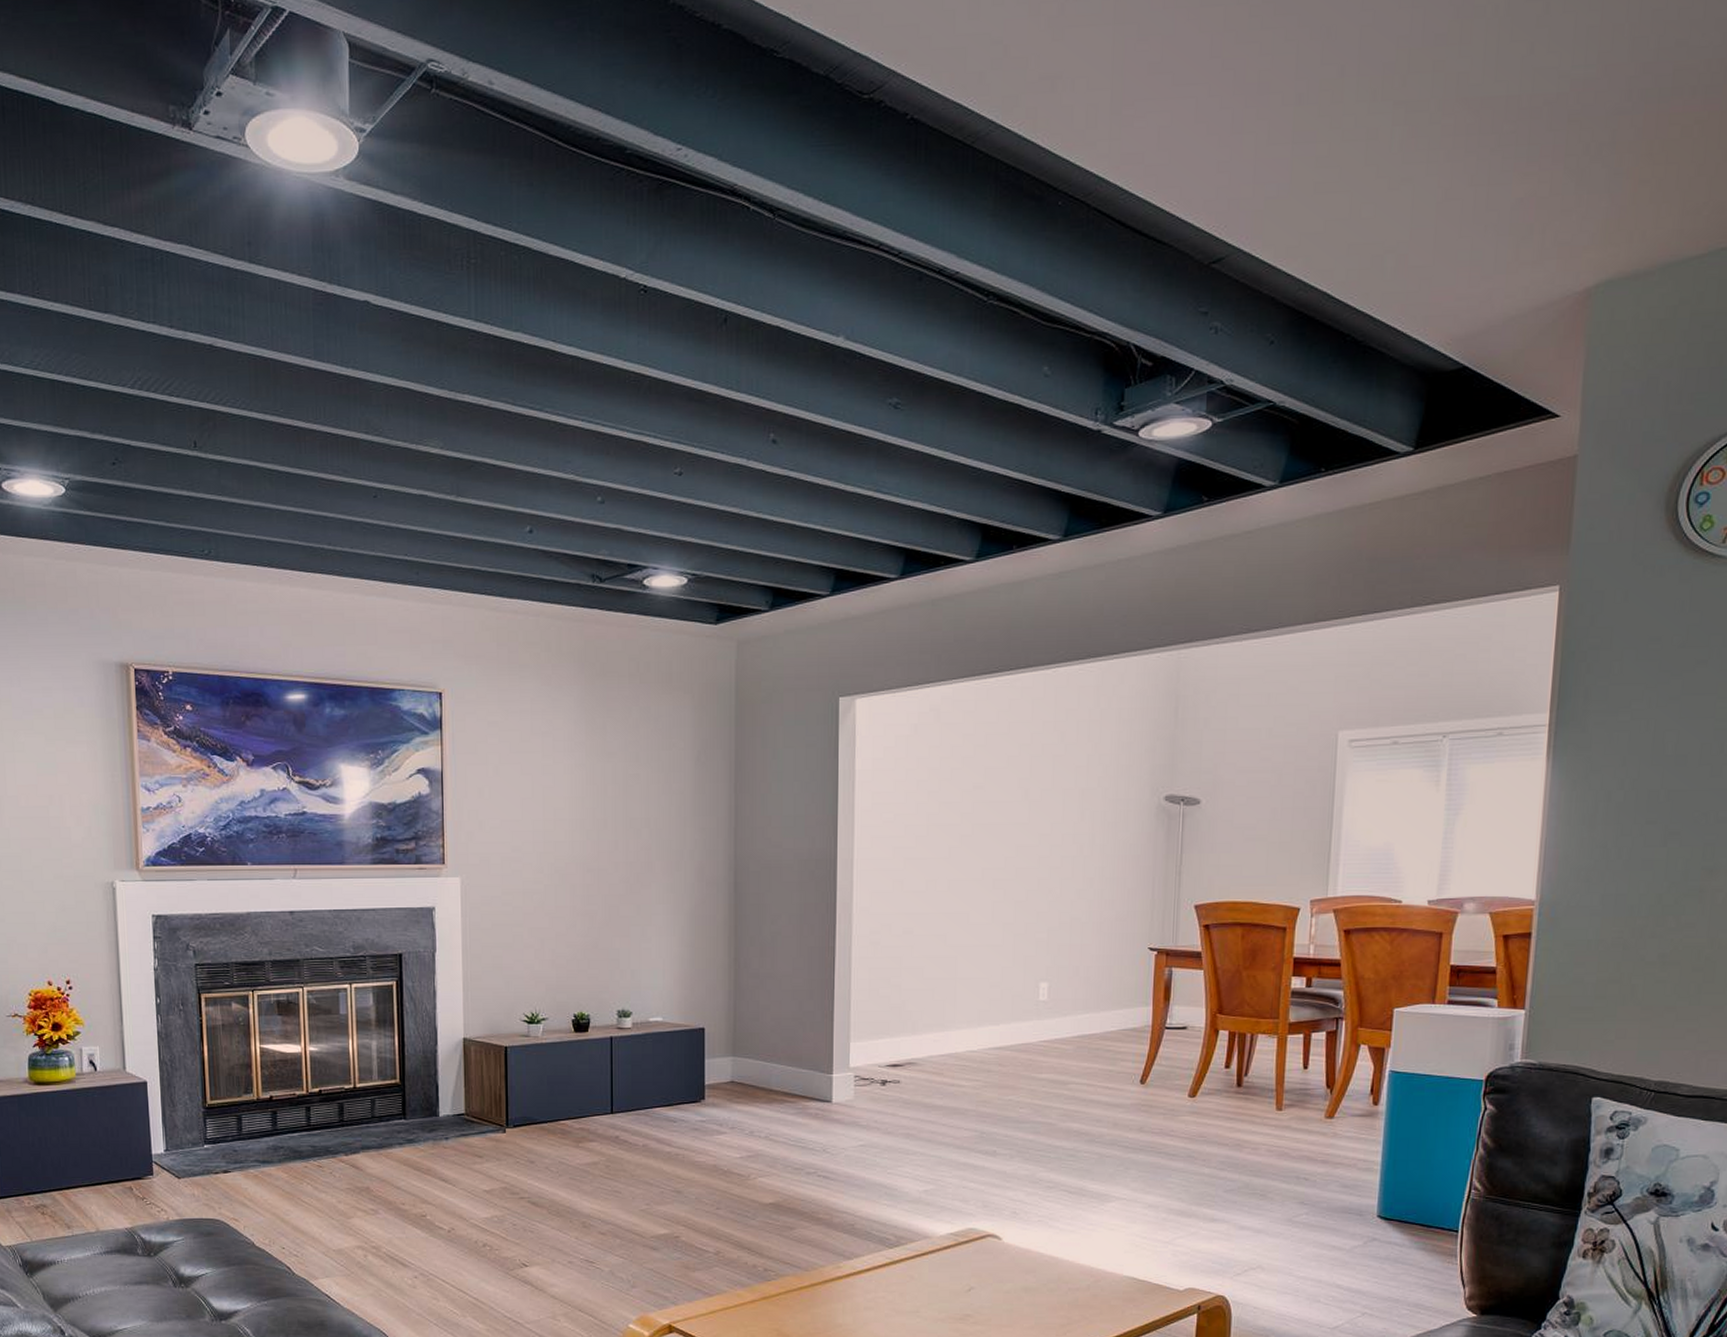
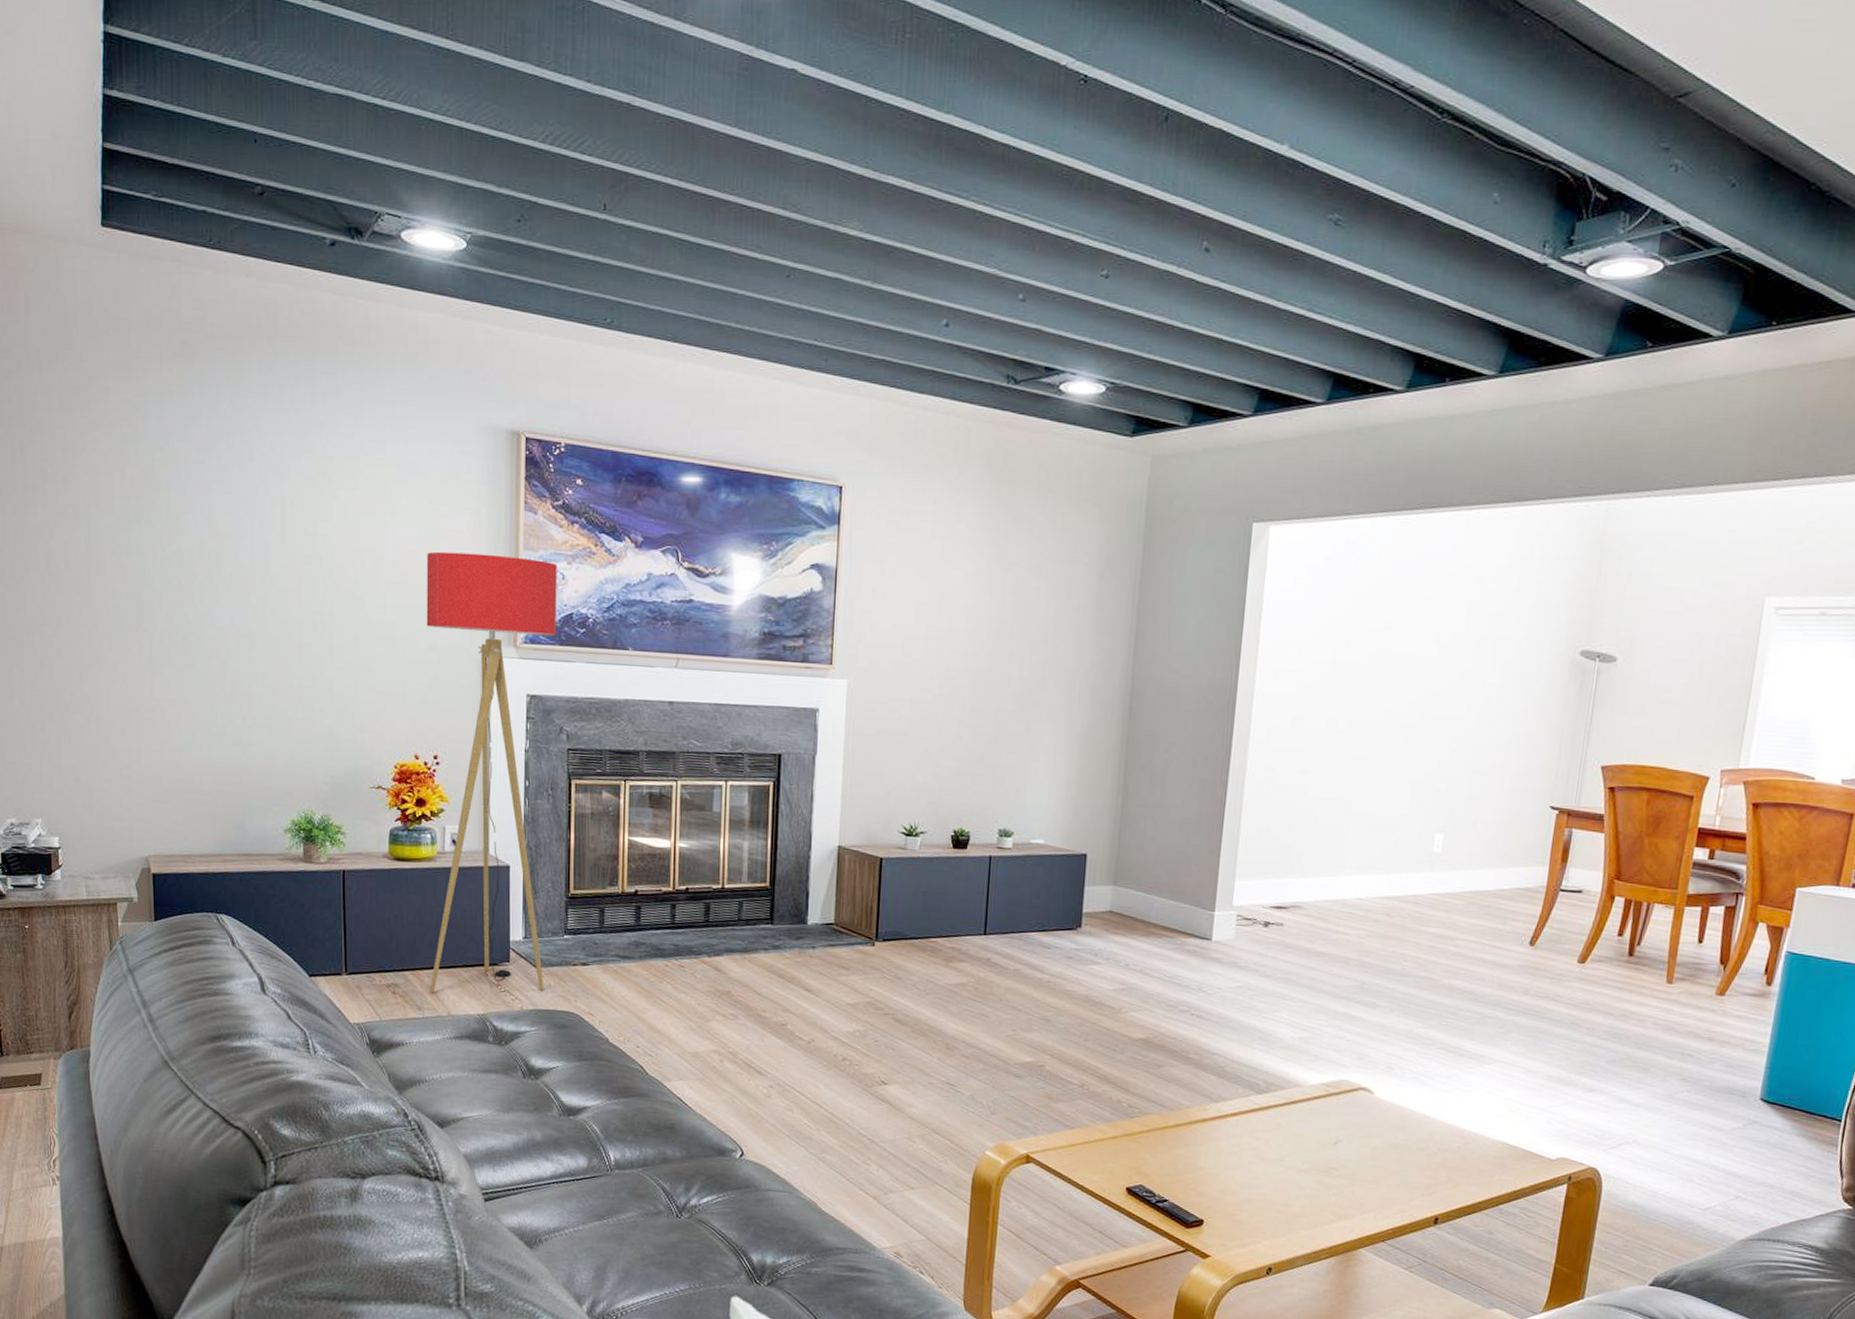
floor lamp: none [46,783,188,1210] -> present [426,551,557,993]

